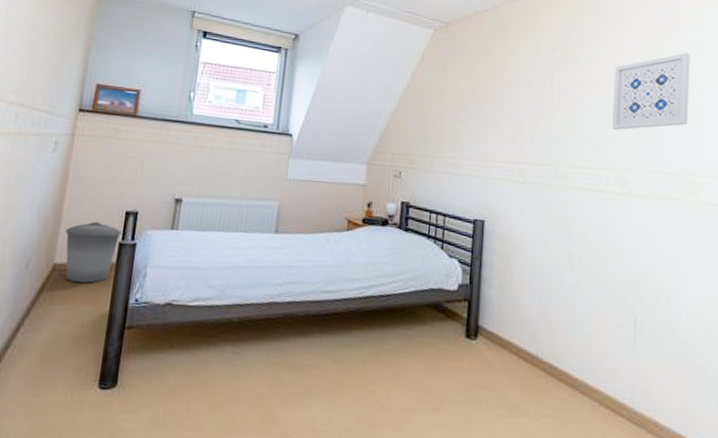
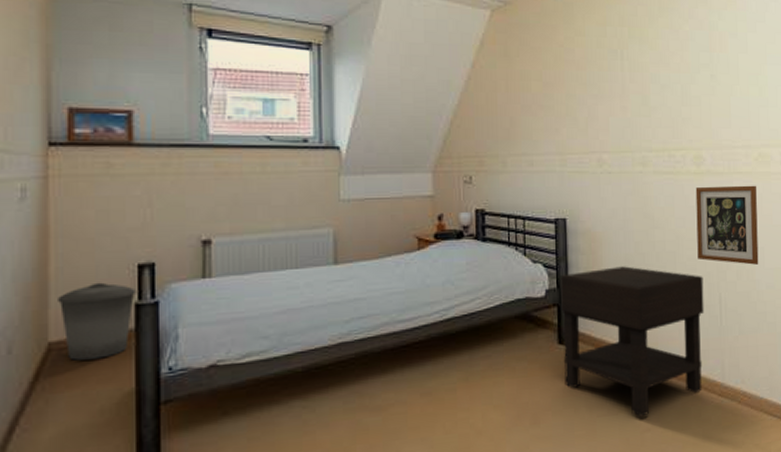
nightstand: none [468,272,619,426] -> present [561,266,704,417]
wall art: present [612,52,690,130] -> none [683,19,756,107]
picture frame: none [614,207,683,293] -> present [695,185,759,265]

